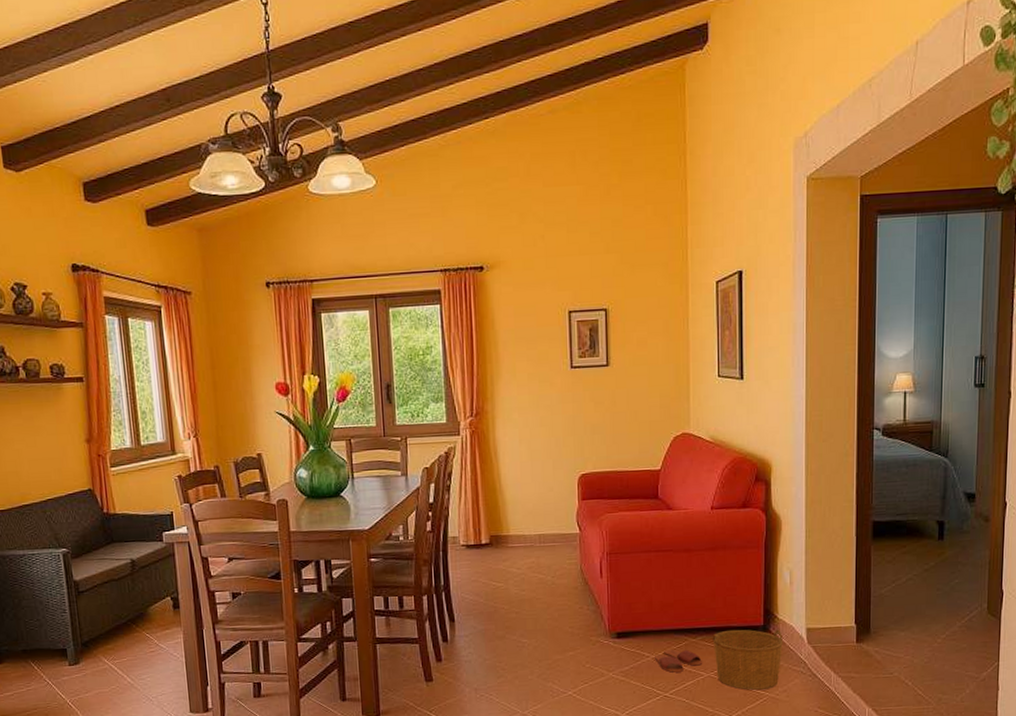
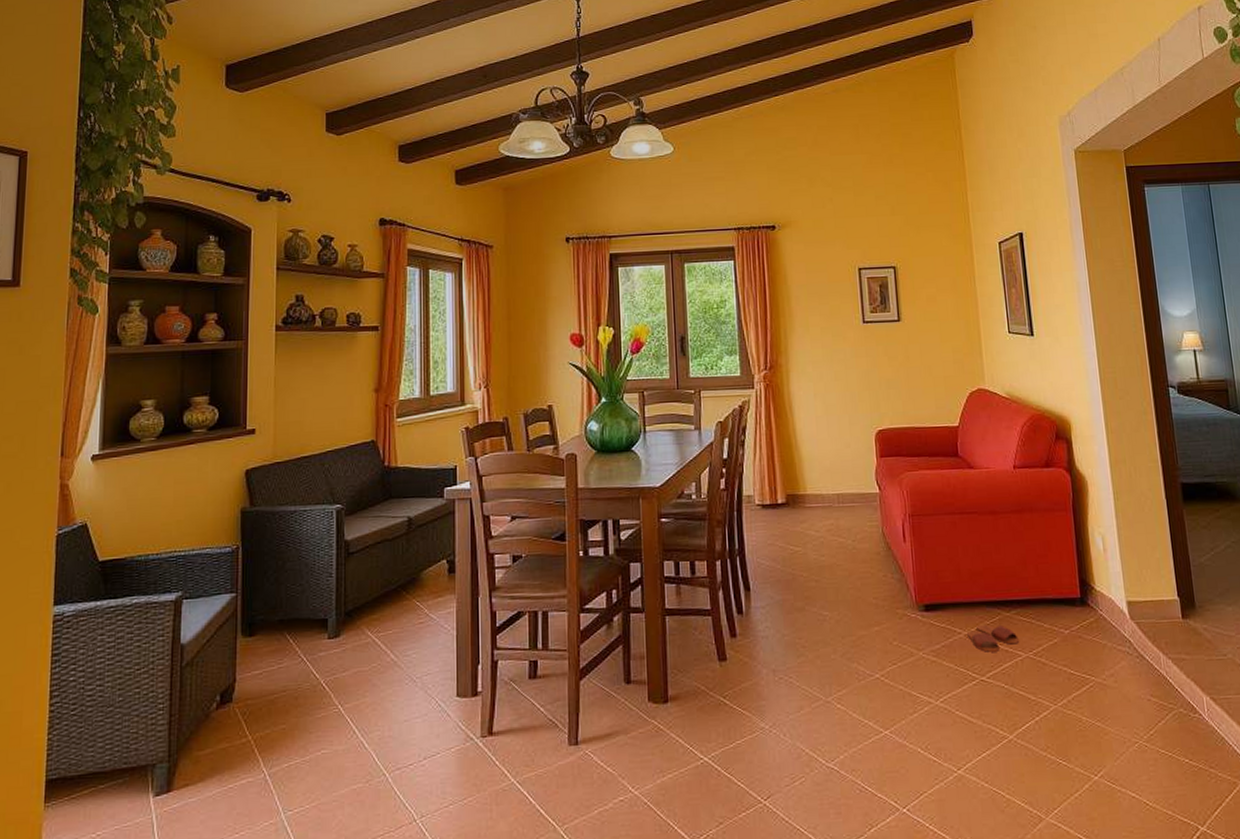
basket: present [712,629,783,690] -> none [1027,602,1104,674]

